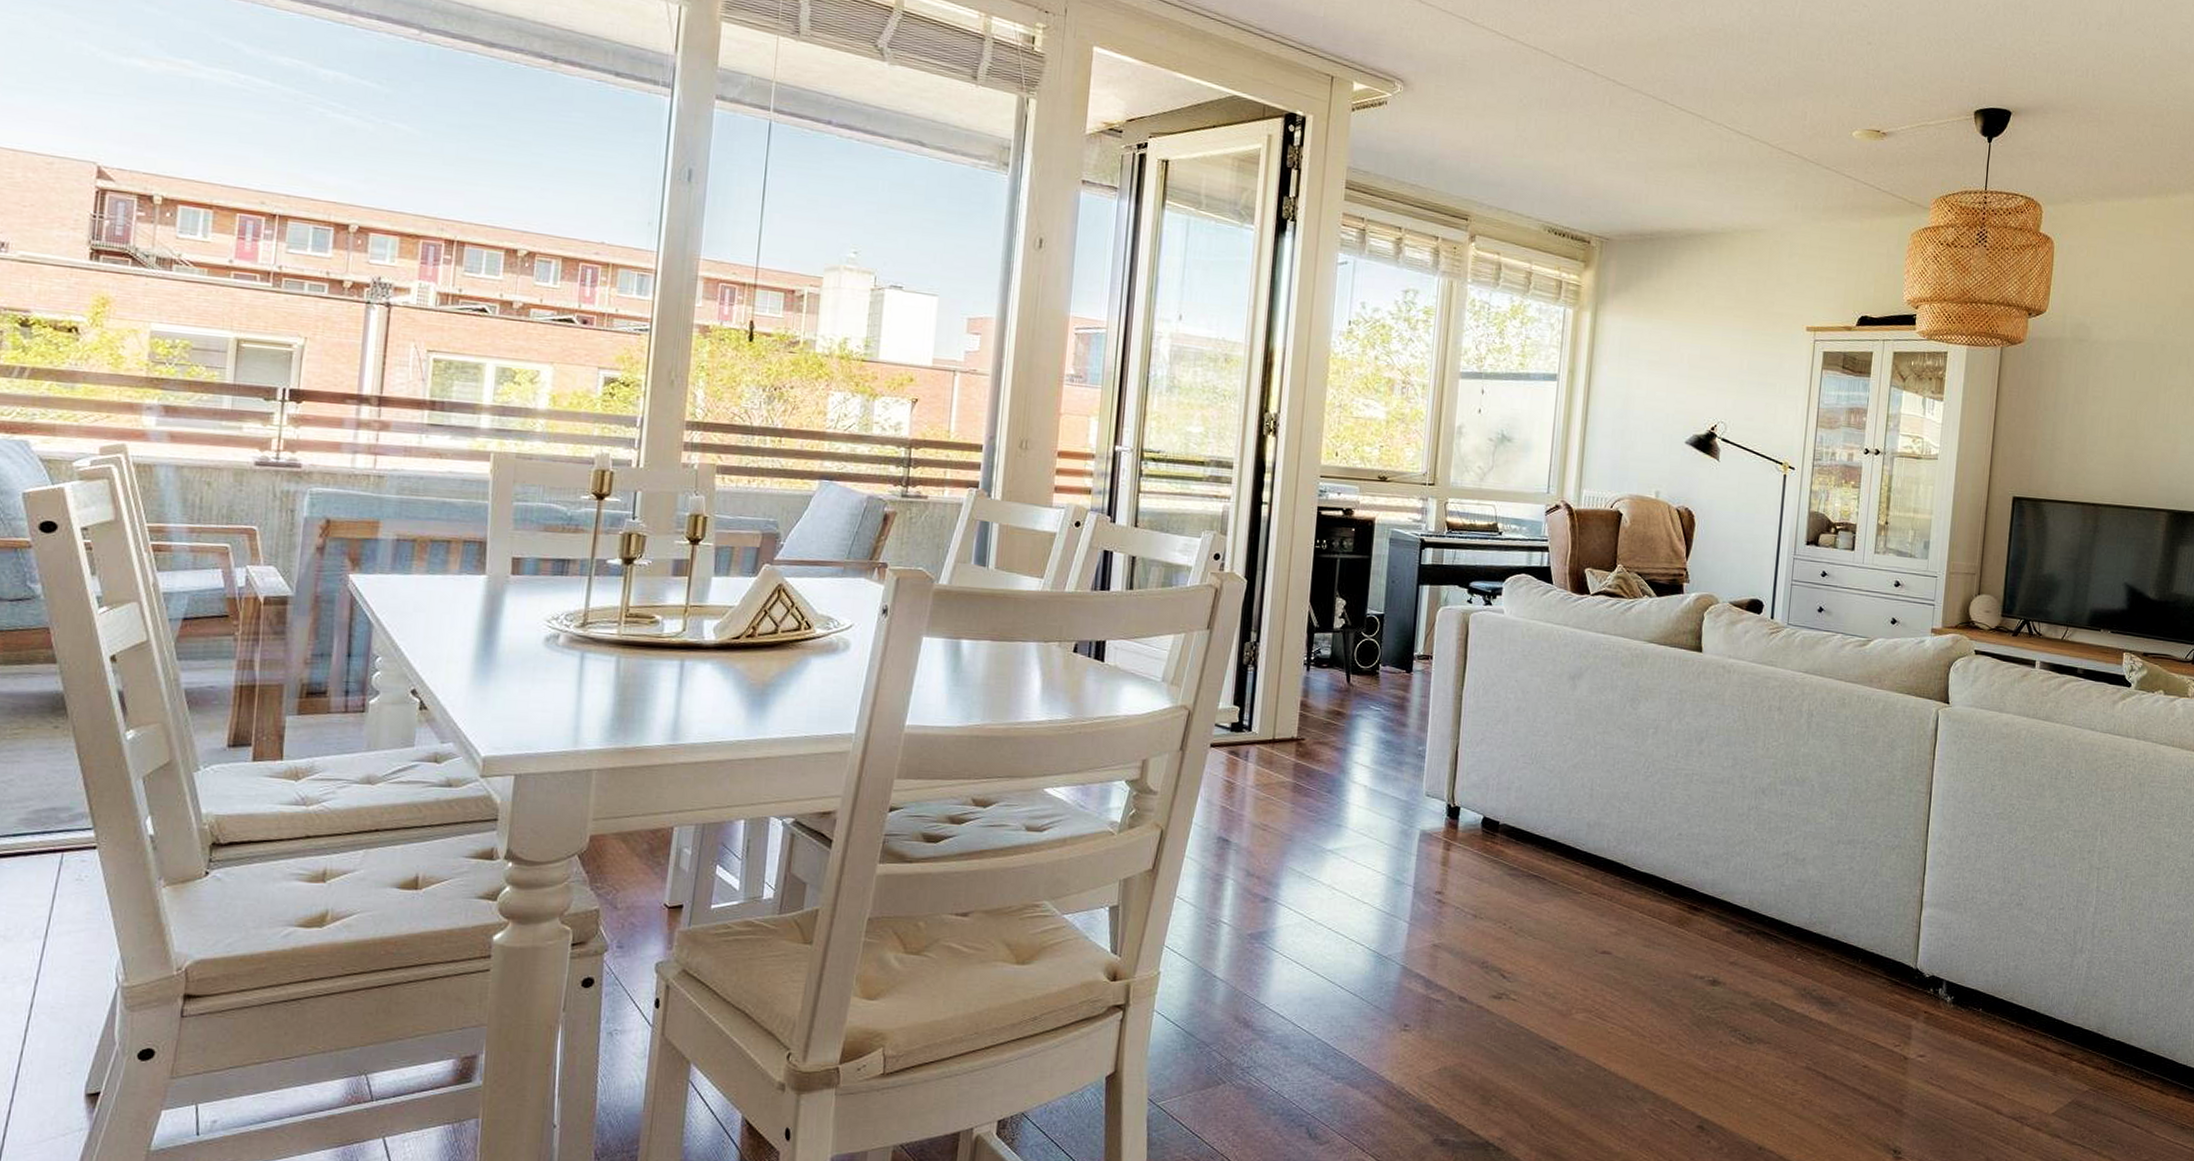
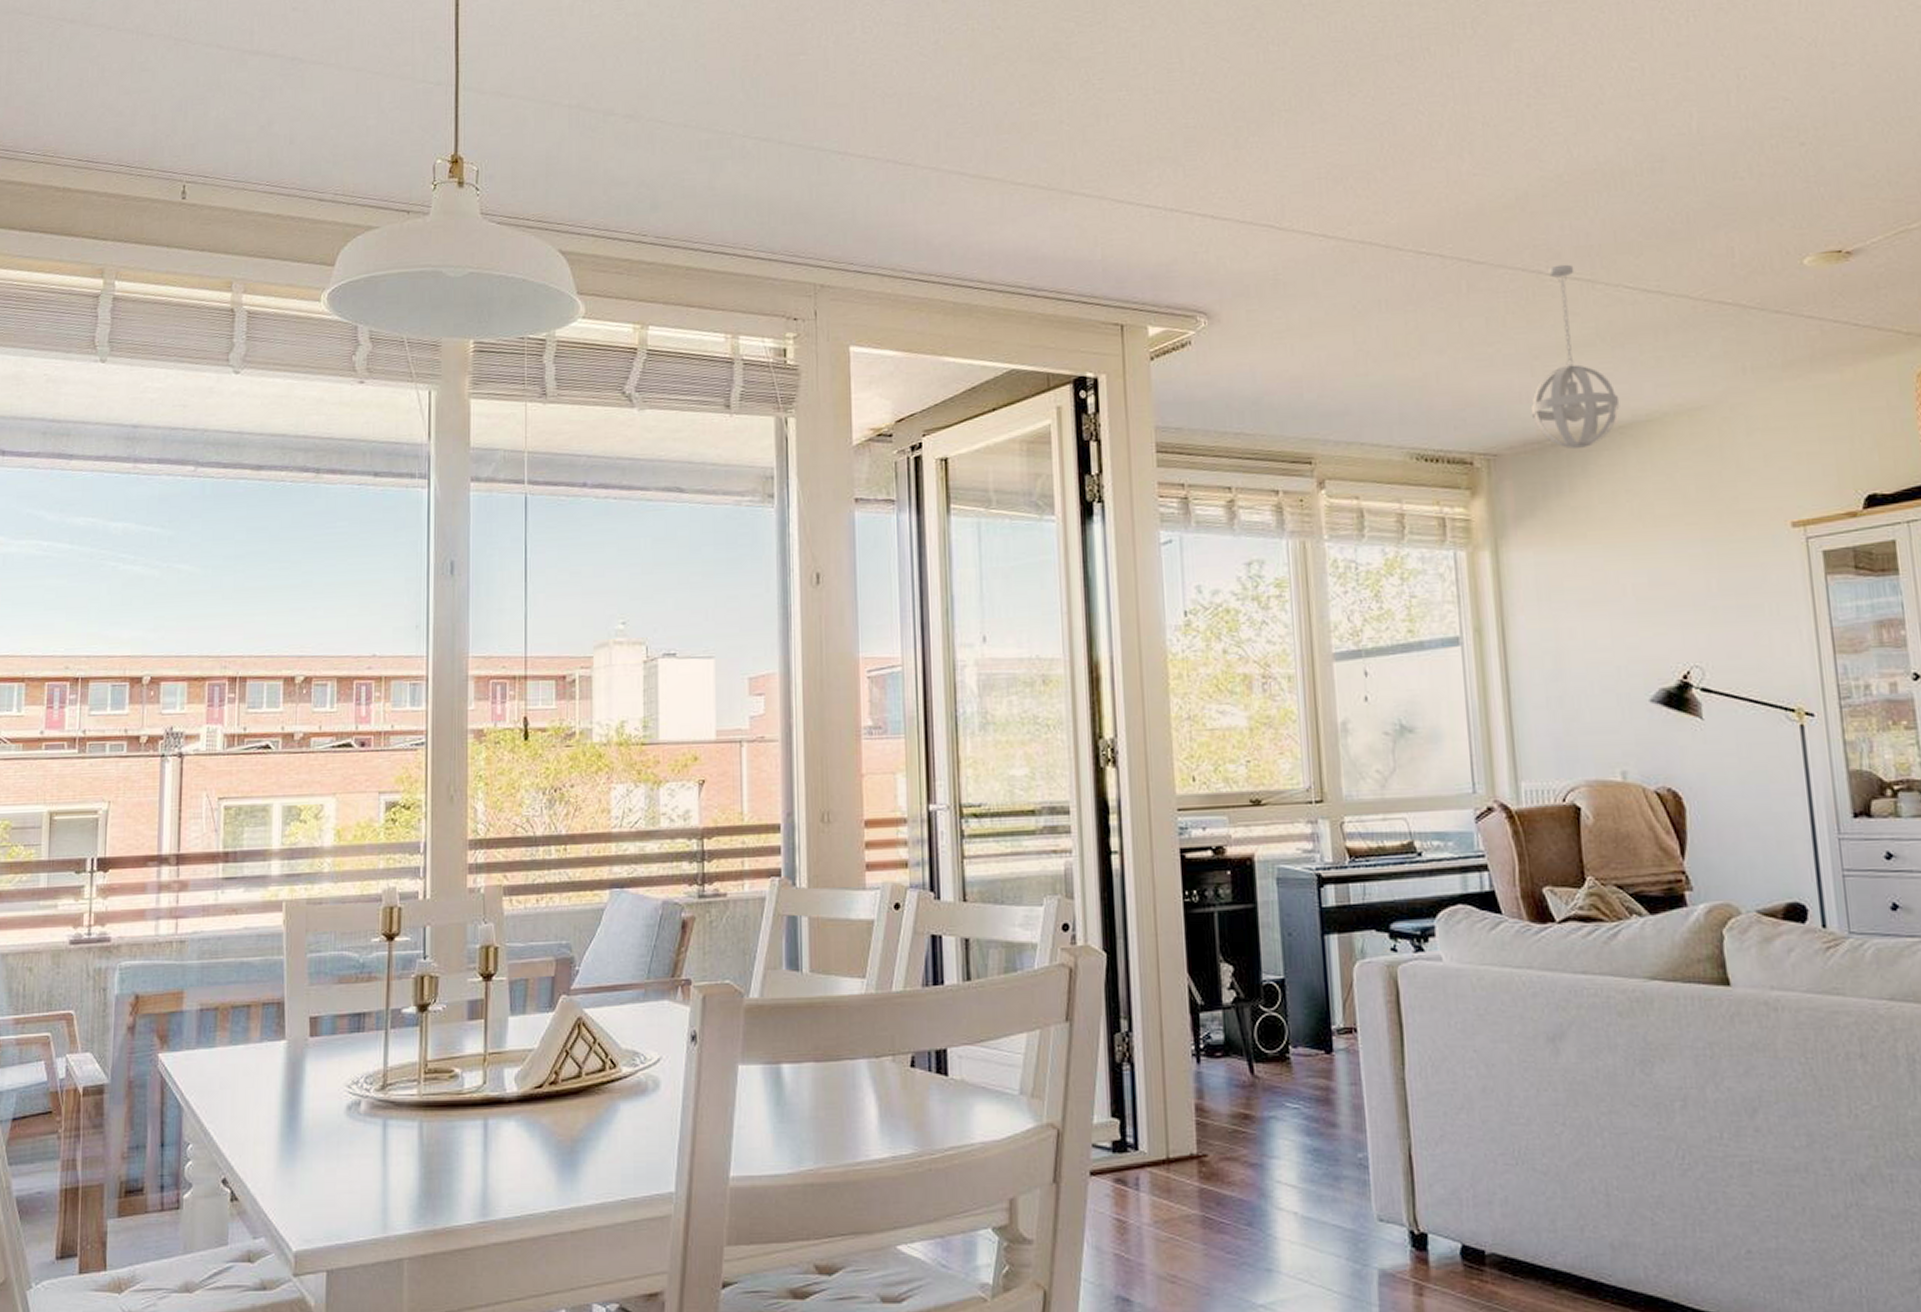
pendant light: none [1639,99,1705,246] -> present [1530,264,1620,450]

